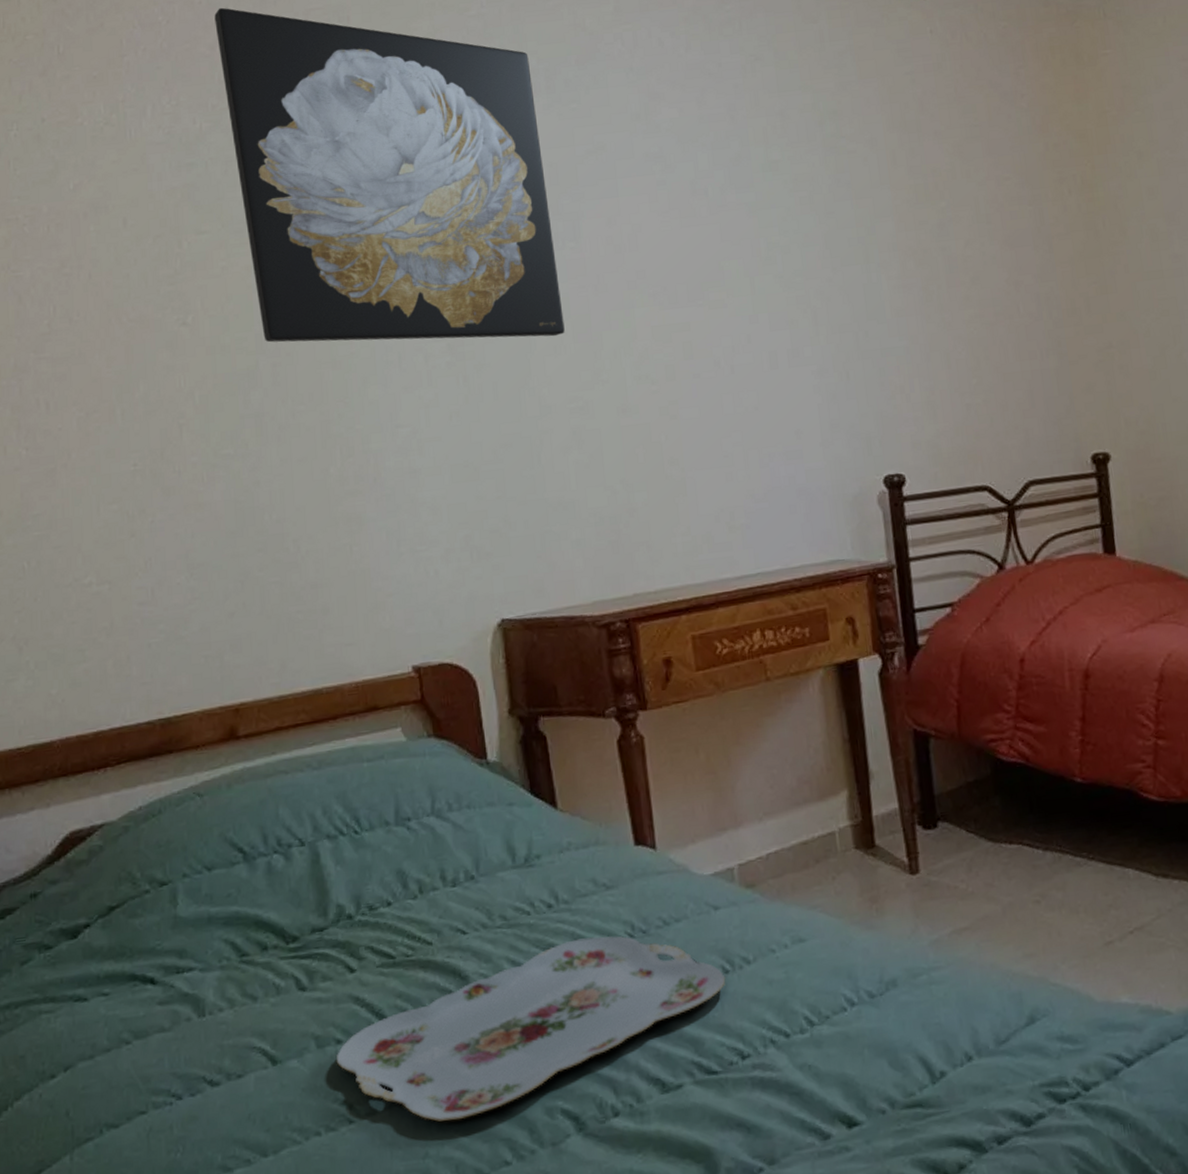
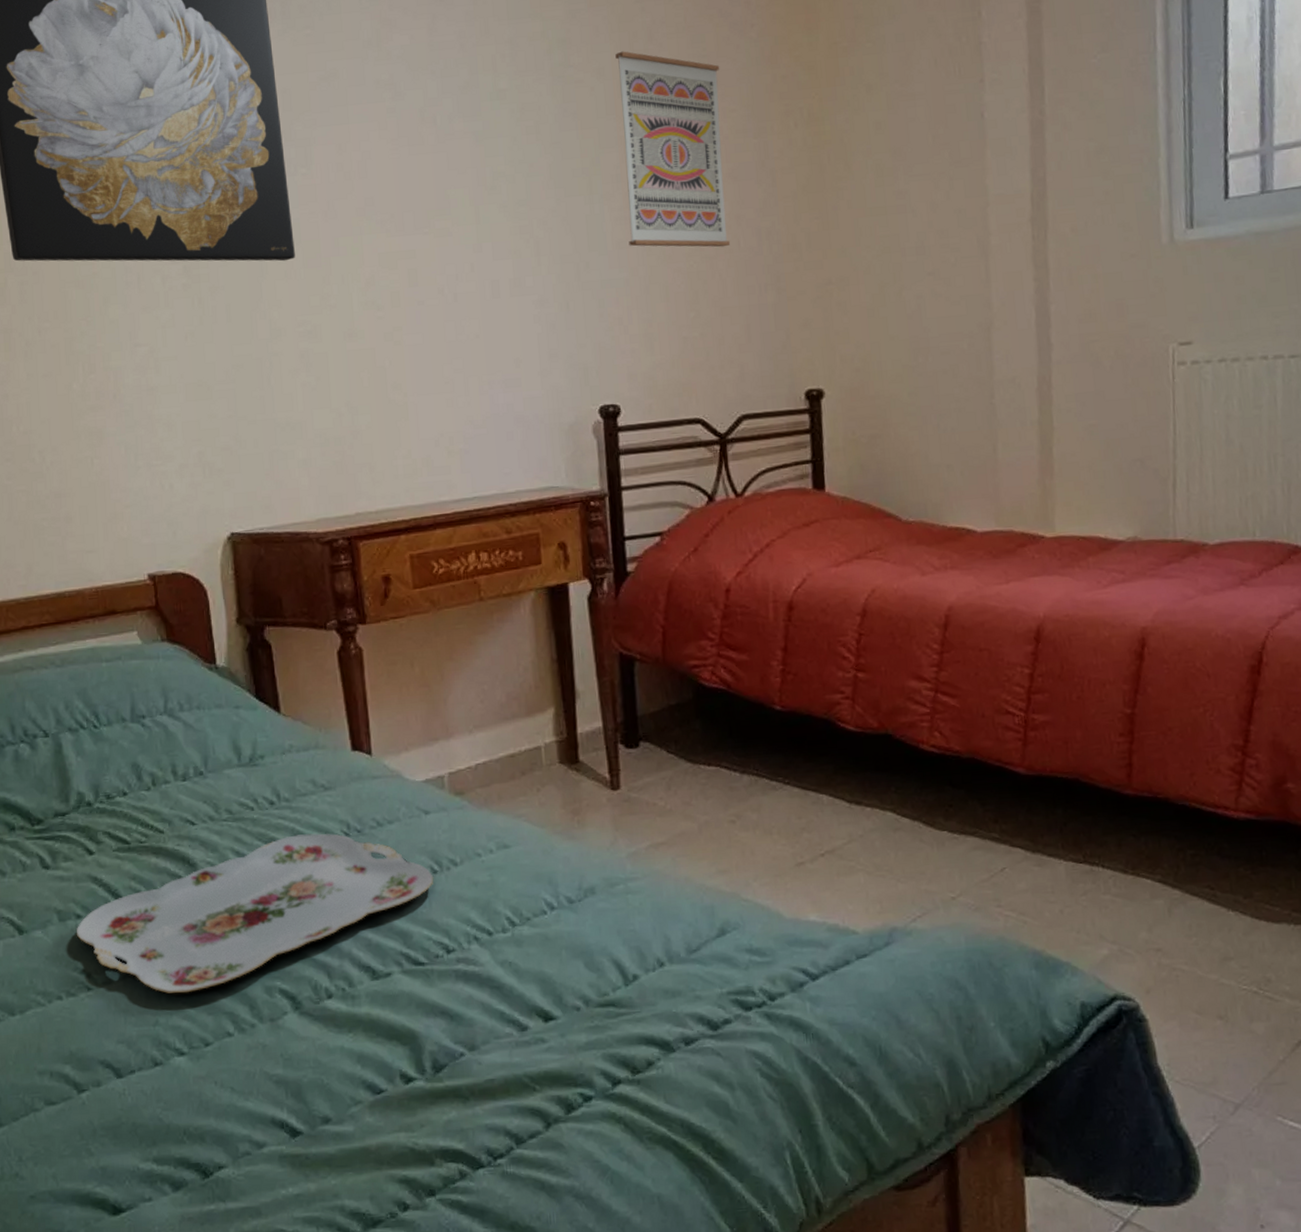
wall art: none [887,121,1010,314] -> present [615,51,731,247]

